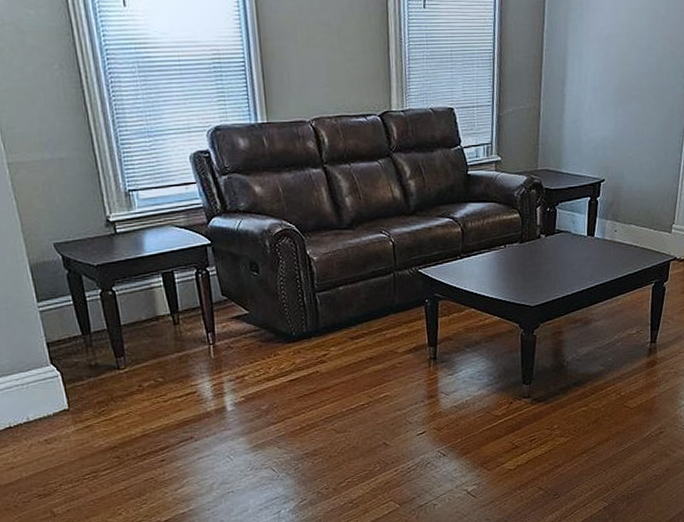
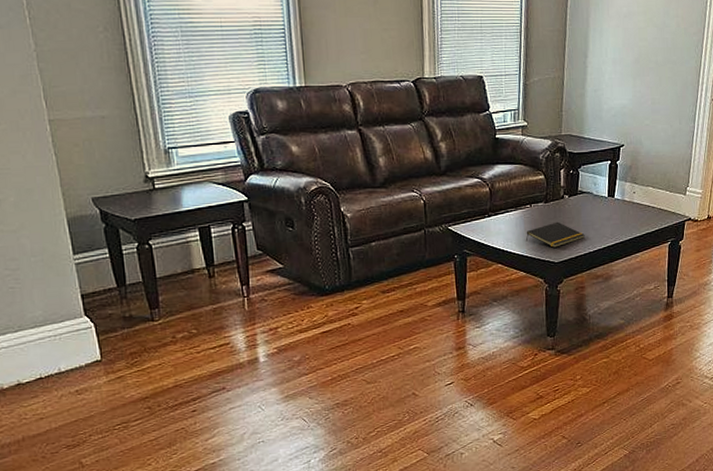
notepad: none [500,263,563,291] -> present [526,221,585,248]

